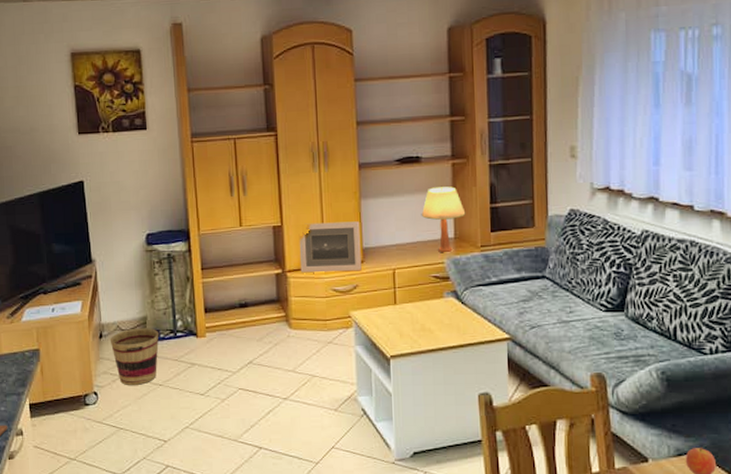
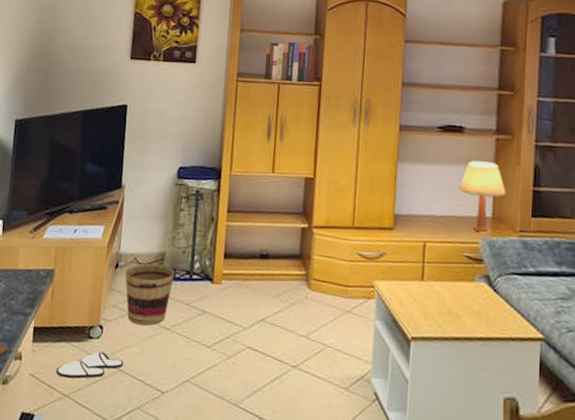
slippers: none [58,415,124,444] -> present [55,351,124,379]
books: none [216,94,272,137] -> present [264,41,319,84]
picture frame: present [298,221,362,273] -> none [327,179,394,239]

